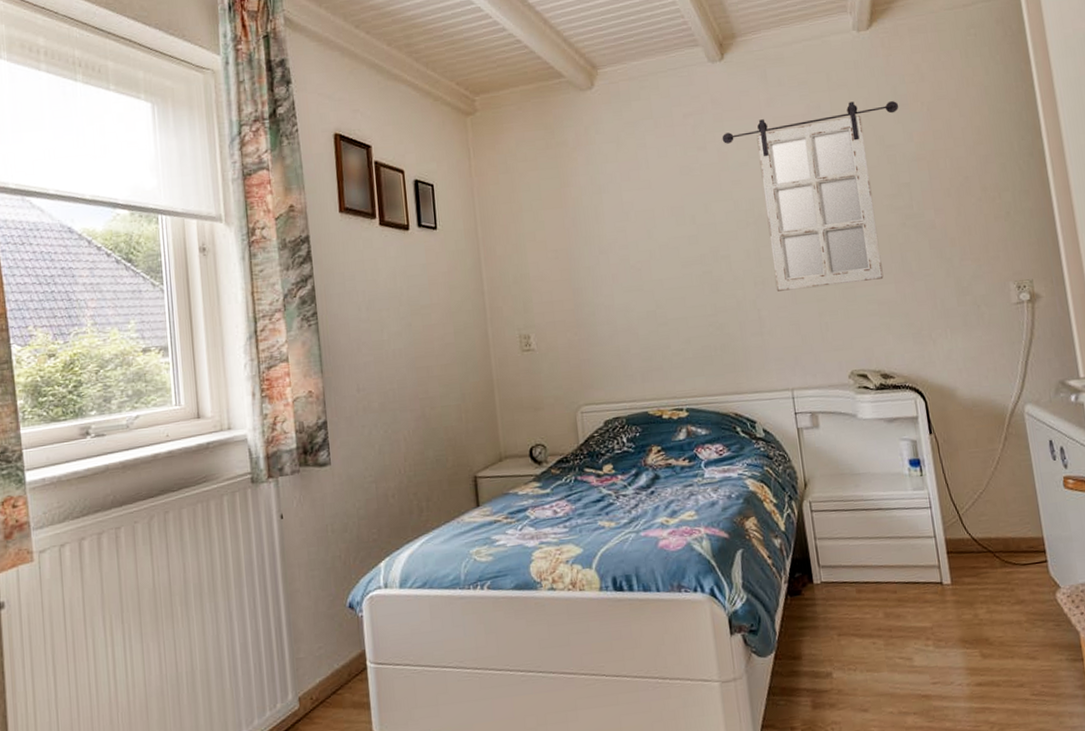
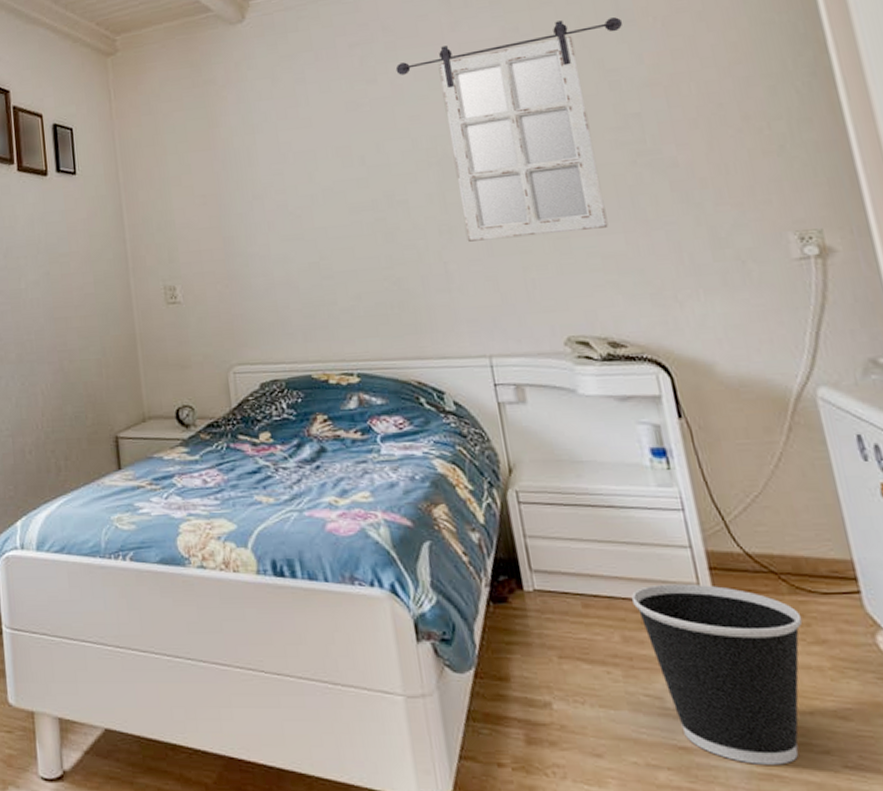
wastebasket: none [892,565,1009,702] -> present [632,583,803,765]

